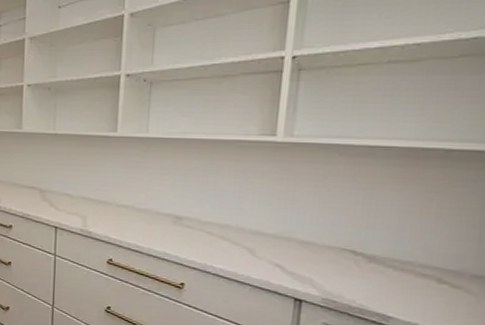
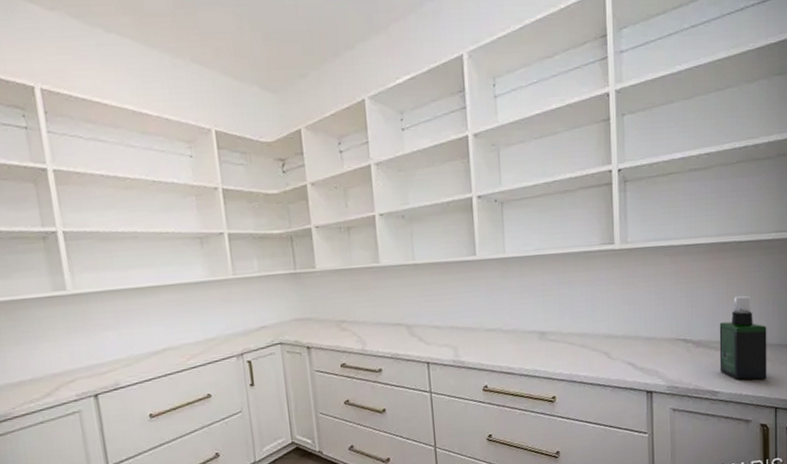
spray bottle: none [397,212,476,315] -> present [719,295,767,380]

